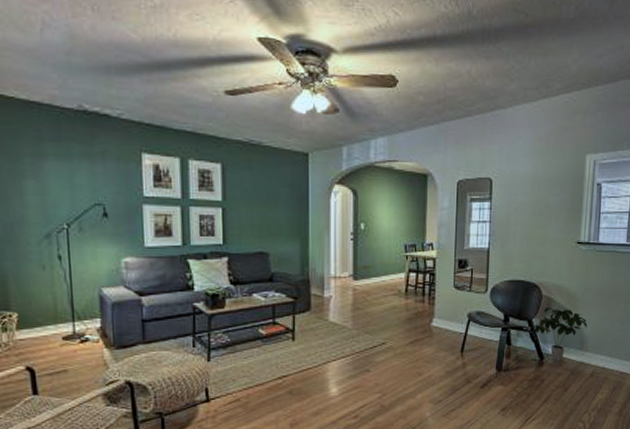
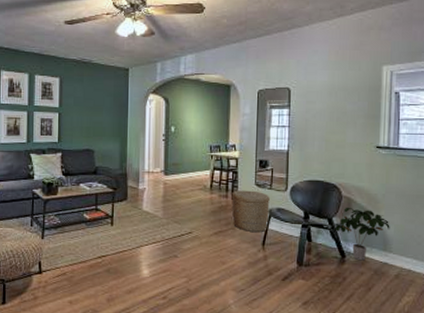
woven basket: none [429,293,469,339] -> present [232,190,270,233]

